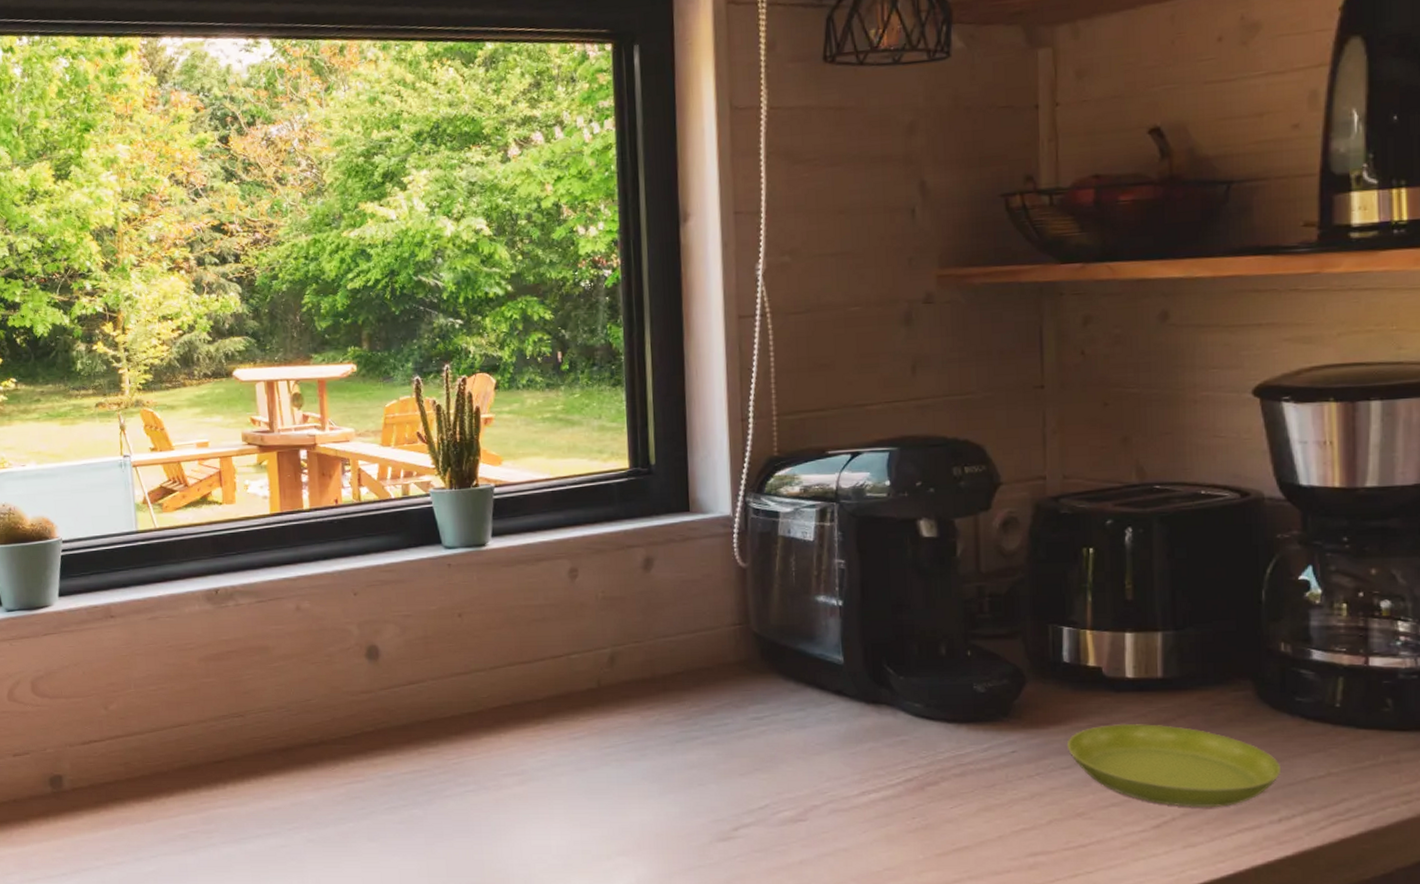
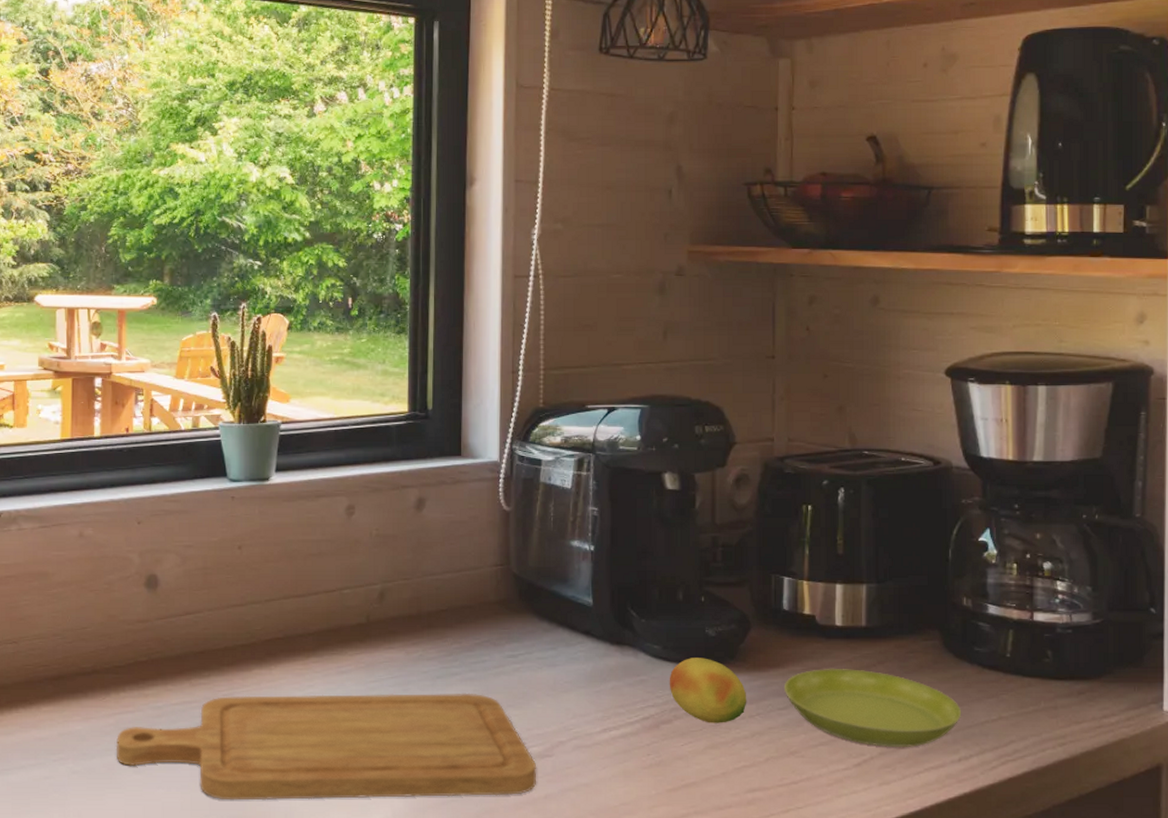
chopping board: none [348,757,790,867] -> present [115,693,537,801]
fruit: none [933,715,1025,785] -> present [669,658,747,723]

